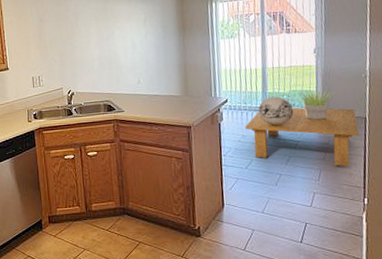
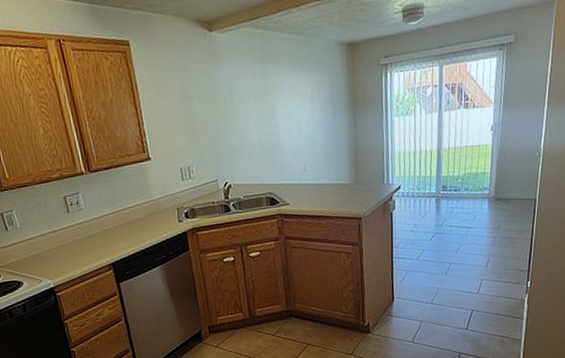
coffee table: present [245,107,359,167] -> none [418,190,528,251]
decorative sphere: present [258,96,294,126] -> none [432,180,467,213]
potted plant: present [298,89,333,120] -> none [473,171,507,204]

